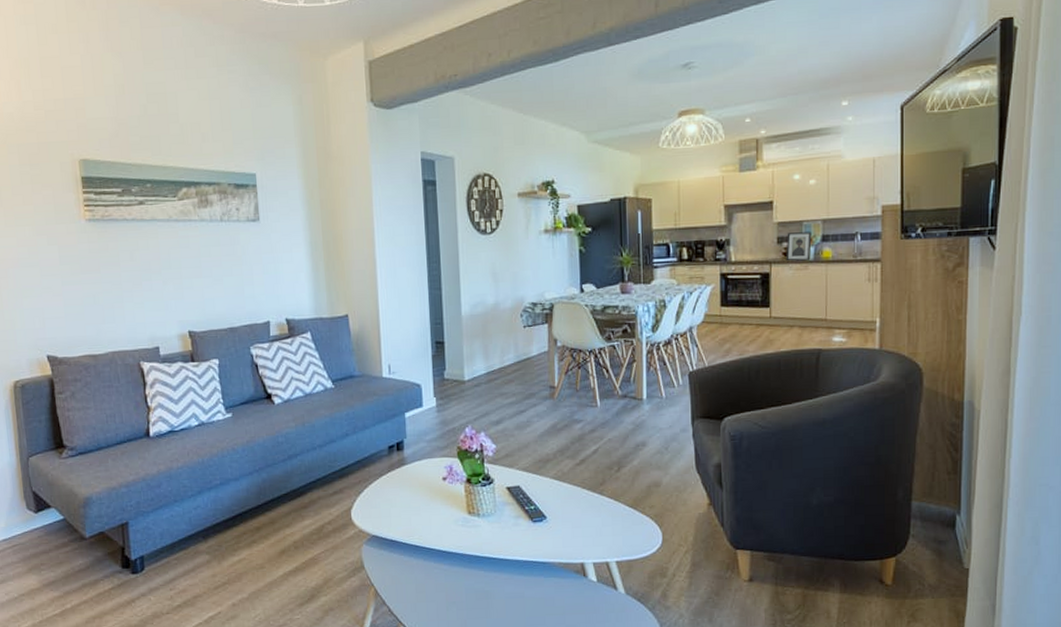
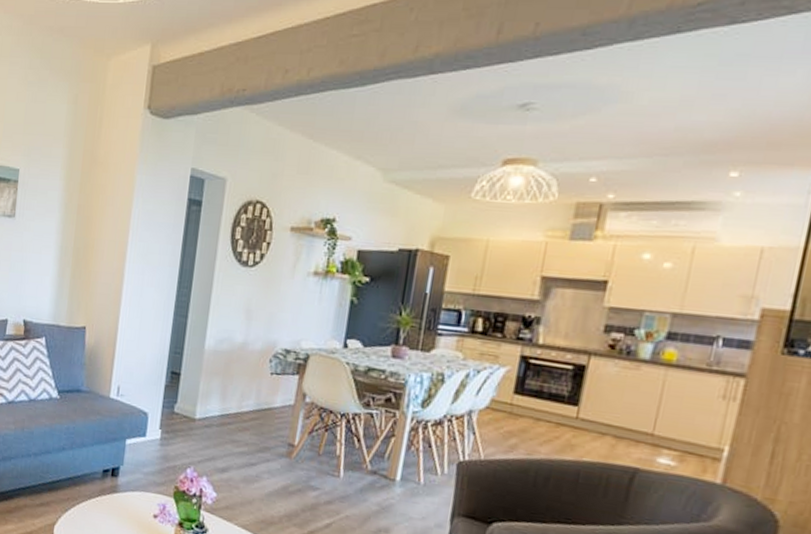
picture frame: present [786,232,812,262] -> none [611,322,654,360]

